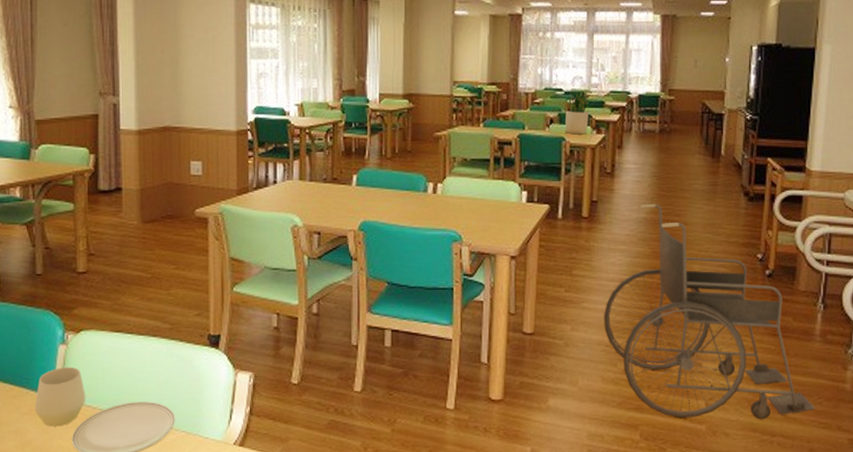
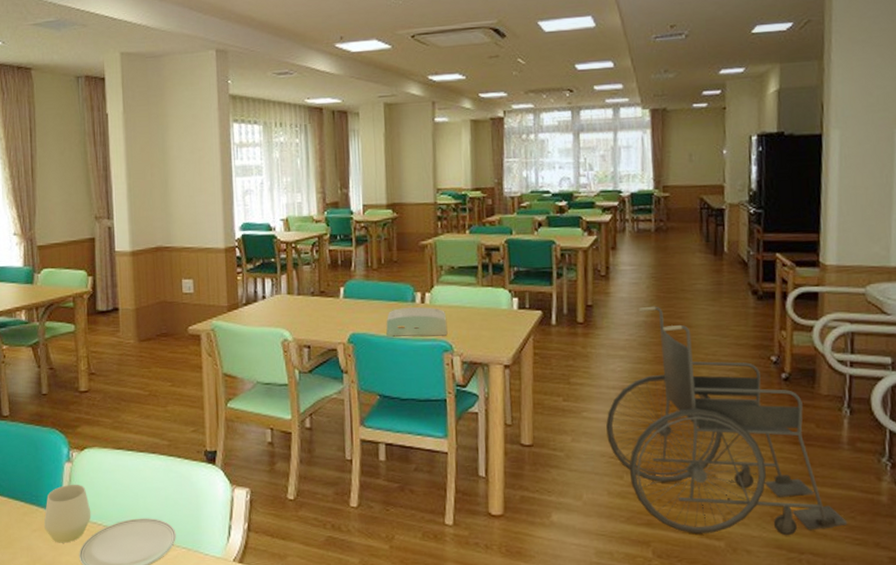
tissue dispenser: none [397,197,458,226] -> present [386,307,448,337]
planter: present [565,89,590,135] -> none [554,191,579,238]

